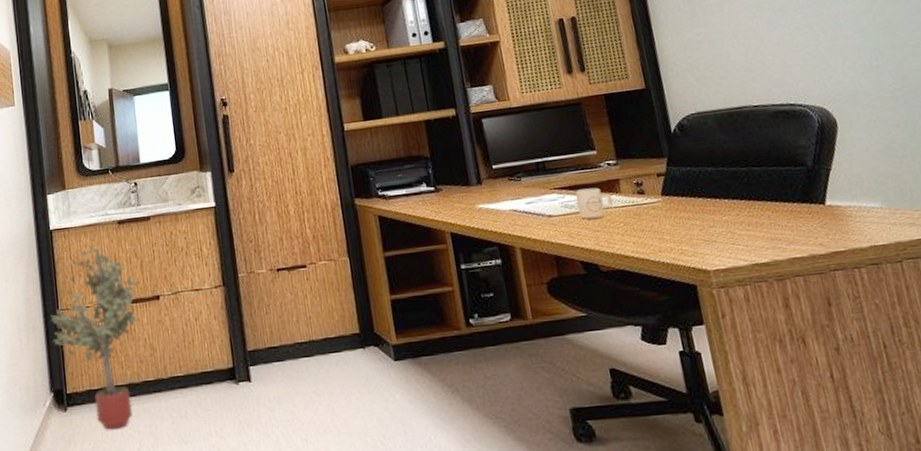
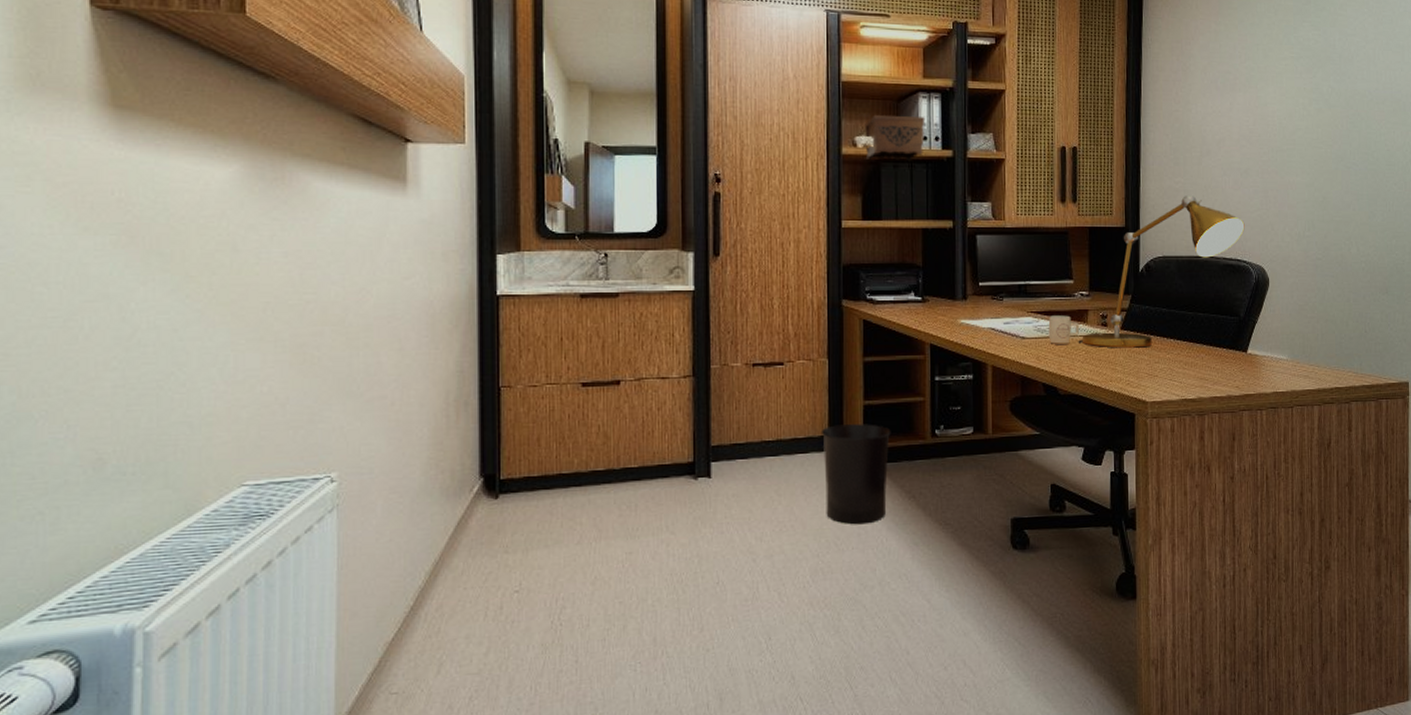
potted tree: present [50,246,138,430] -> none [488,319,596,520]
waste bin: none [351,318,430,422] -> present [820,424,891,524]
decorative box: none [353,15,415,64] -> present [865,115,925,162]
desk lamp: none [613,44,793,217] -> present [1078,196,1245,348]

